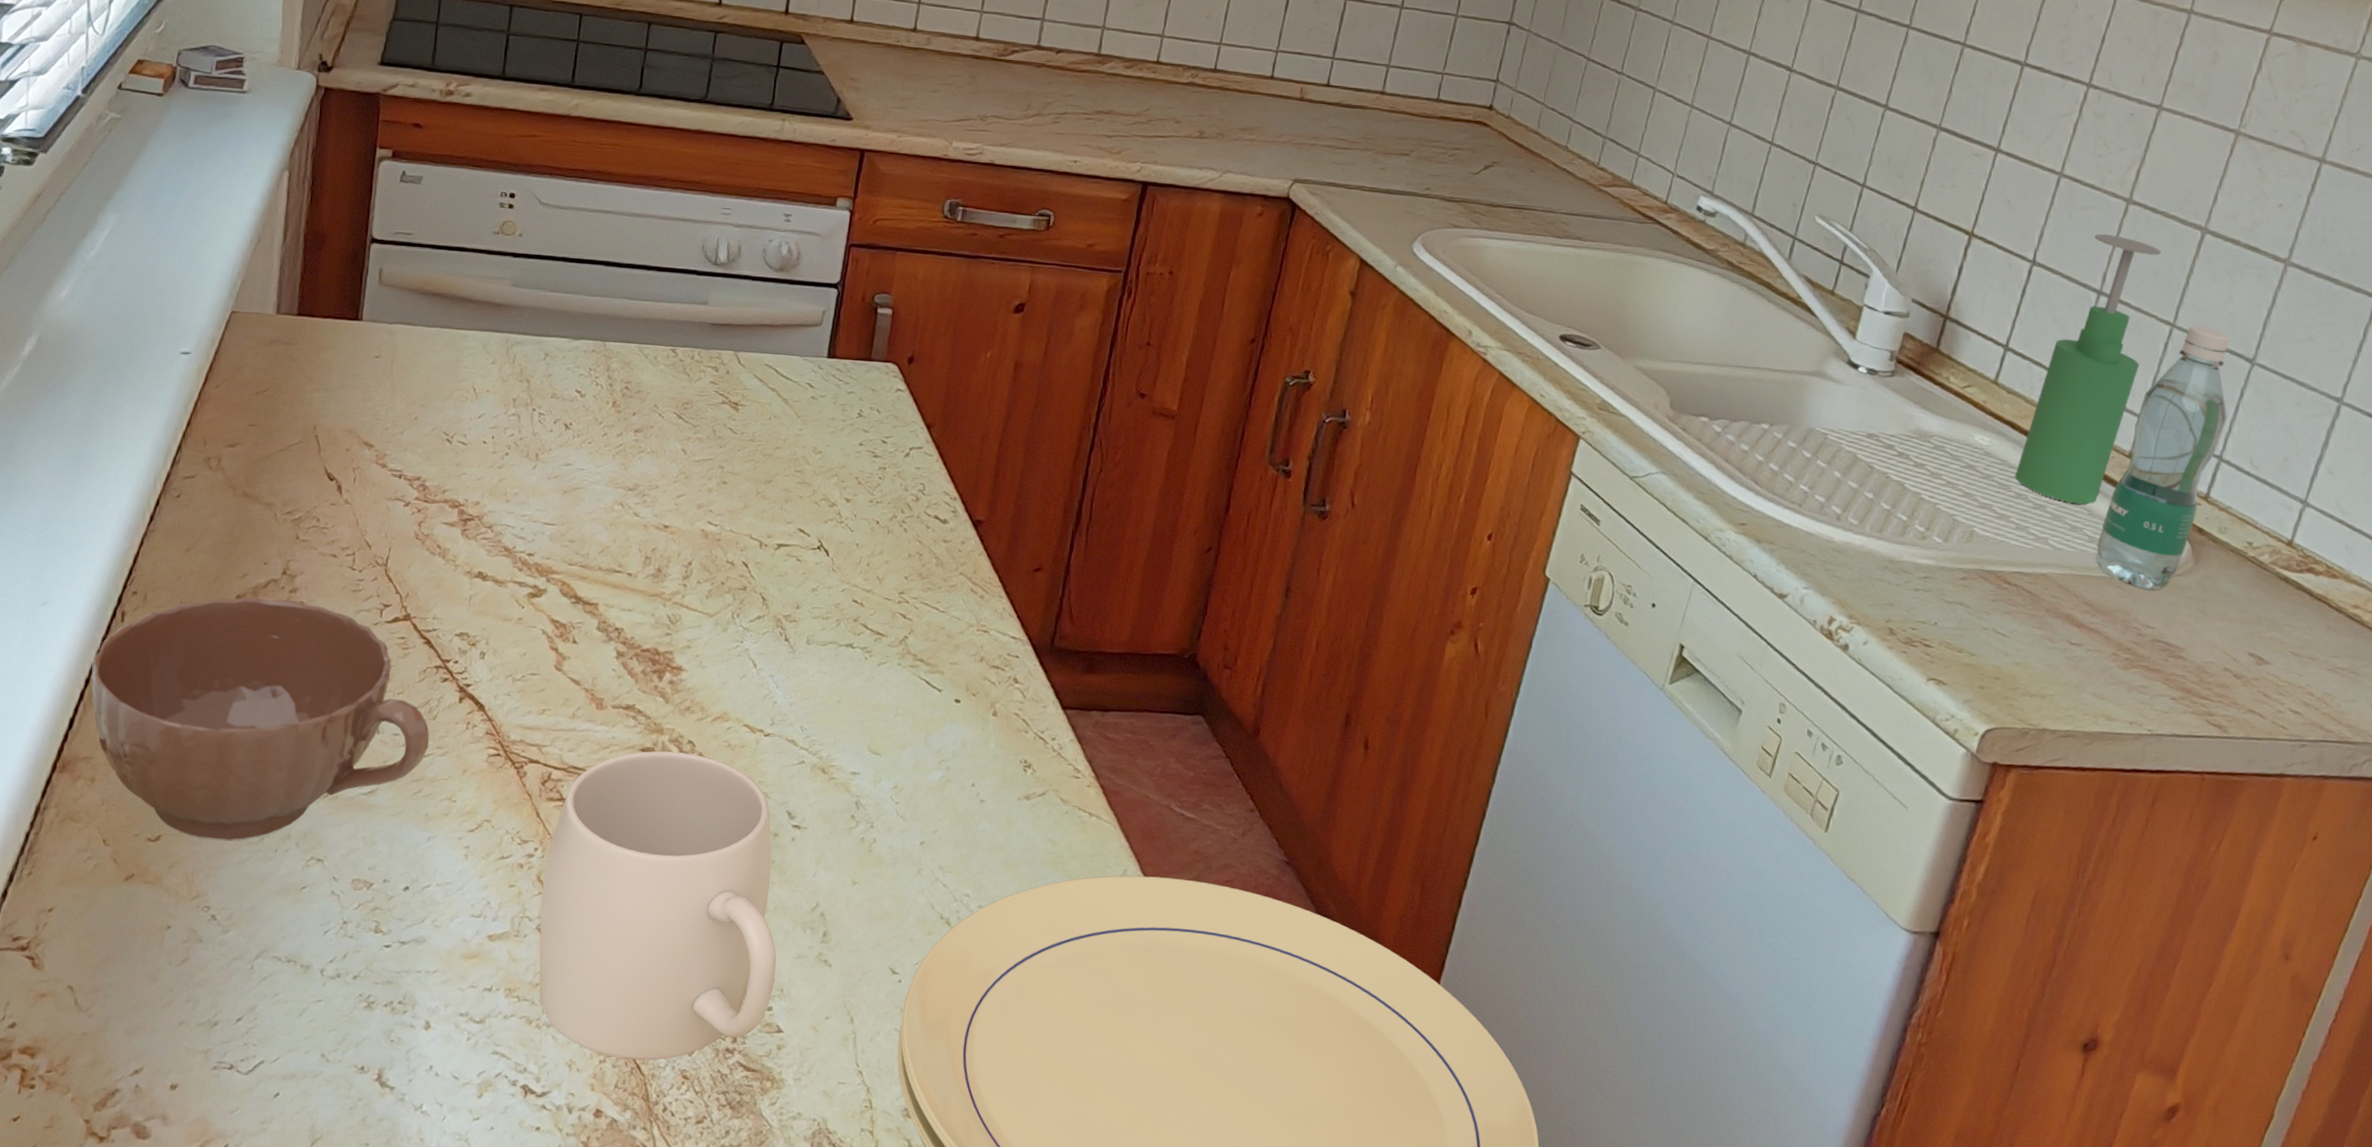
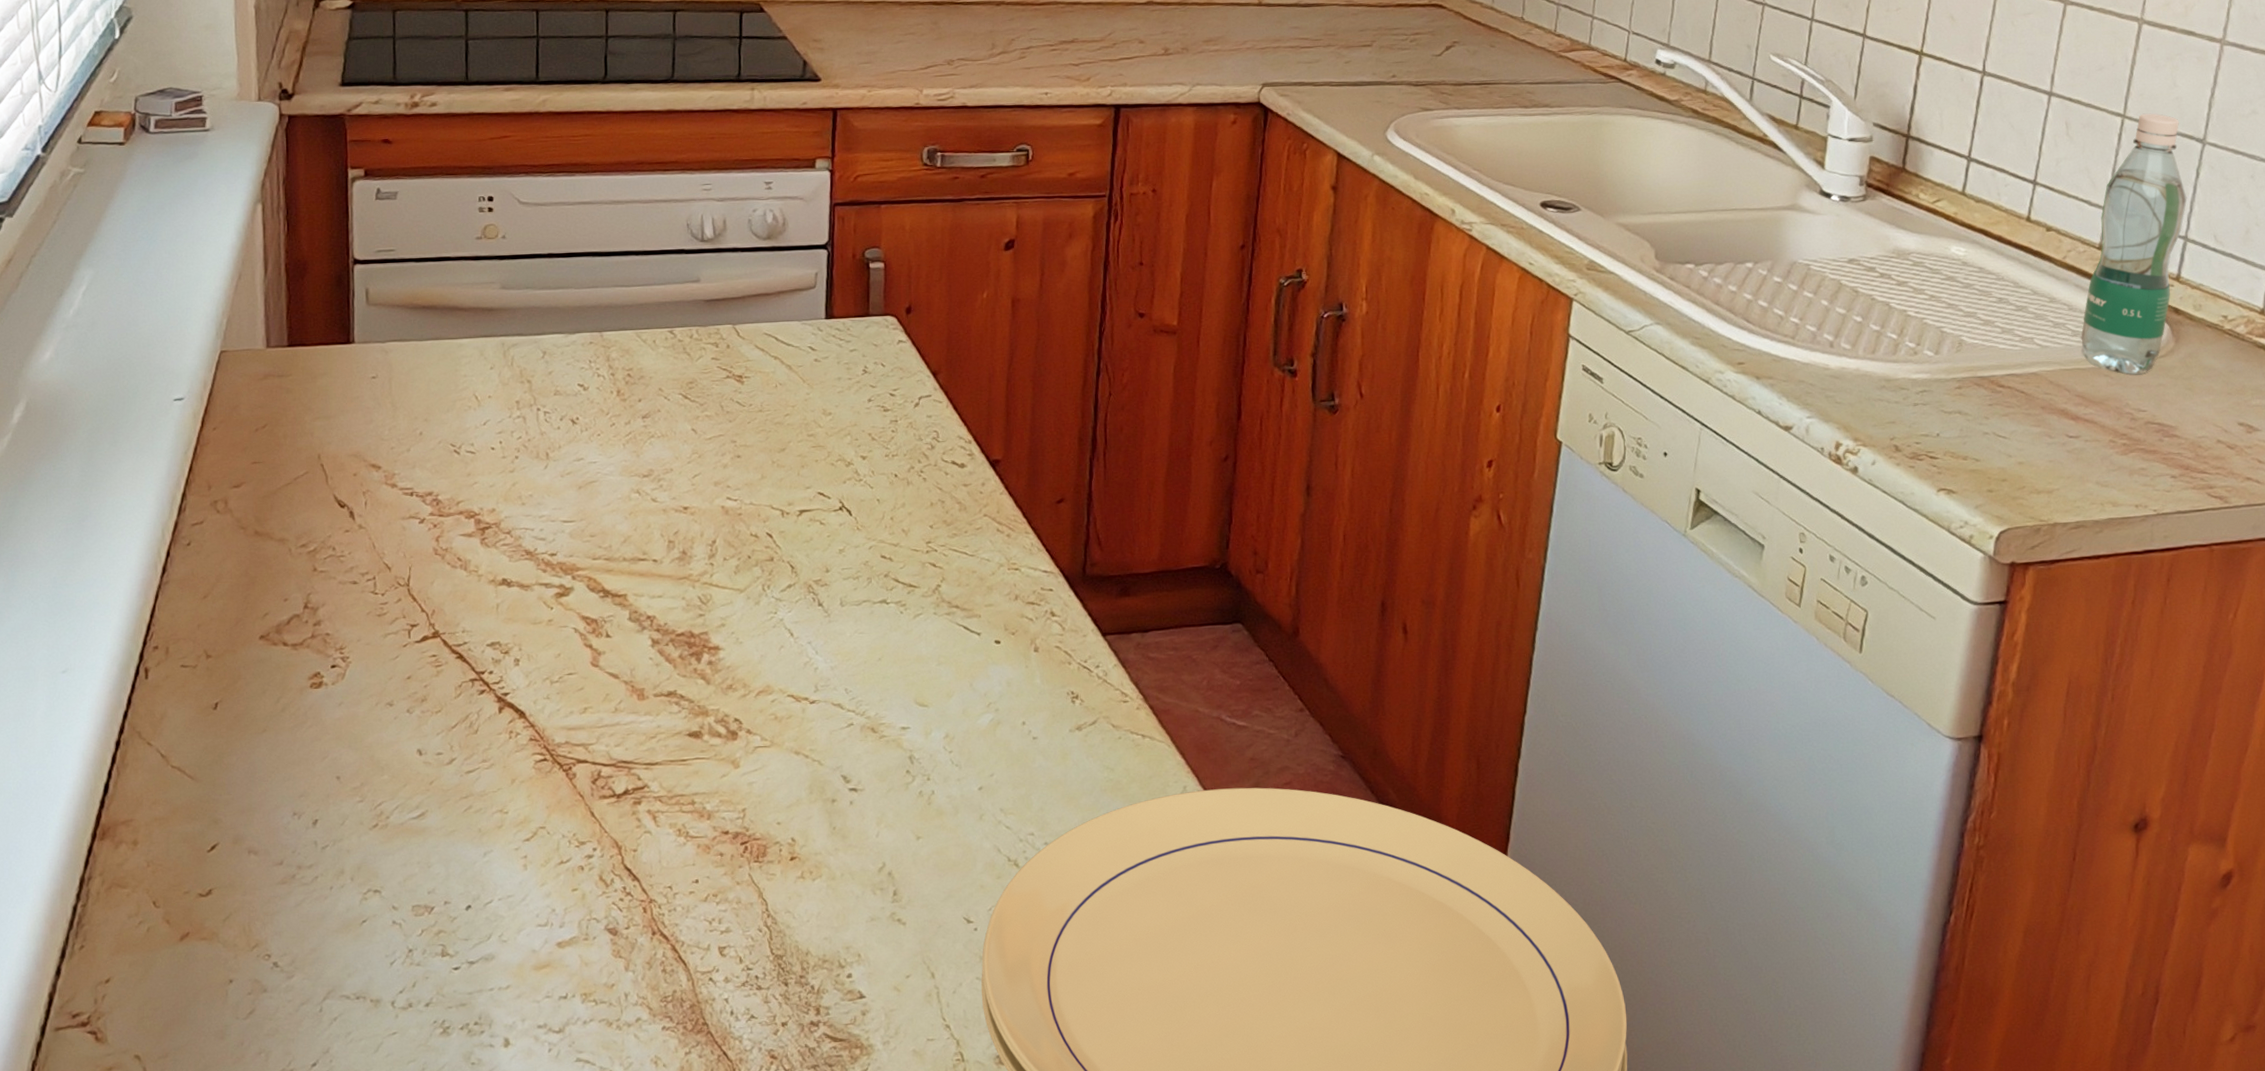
teacup: present [91,597,429,840] -> none [121,633,473,886]
mug: present [539,751,777,1061] -> none [605,731,851,1048]
soap dispenser: present [2015,233,2162,505] -> none [1994,36,2104,301]

